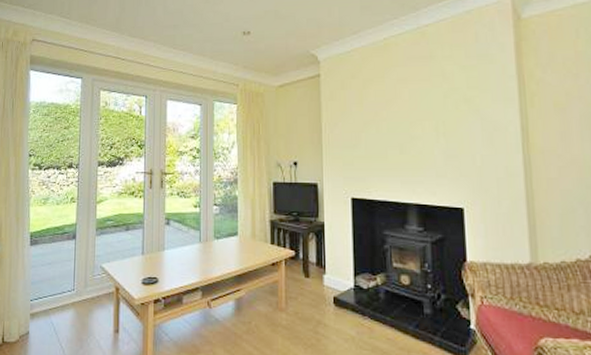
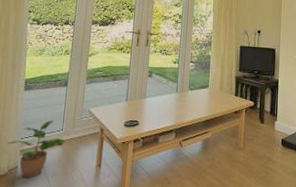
potted plant: none [16,278,78,346] -> present [7,120,65,179]

